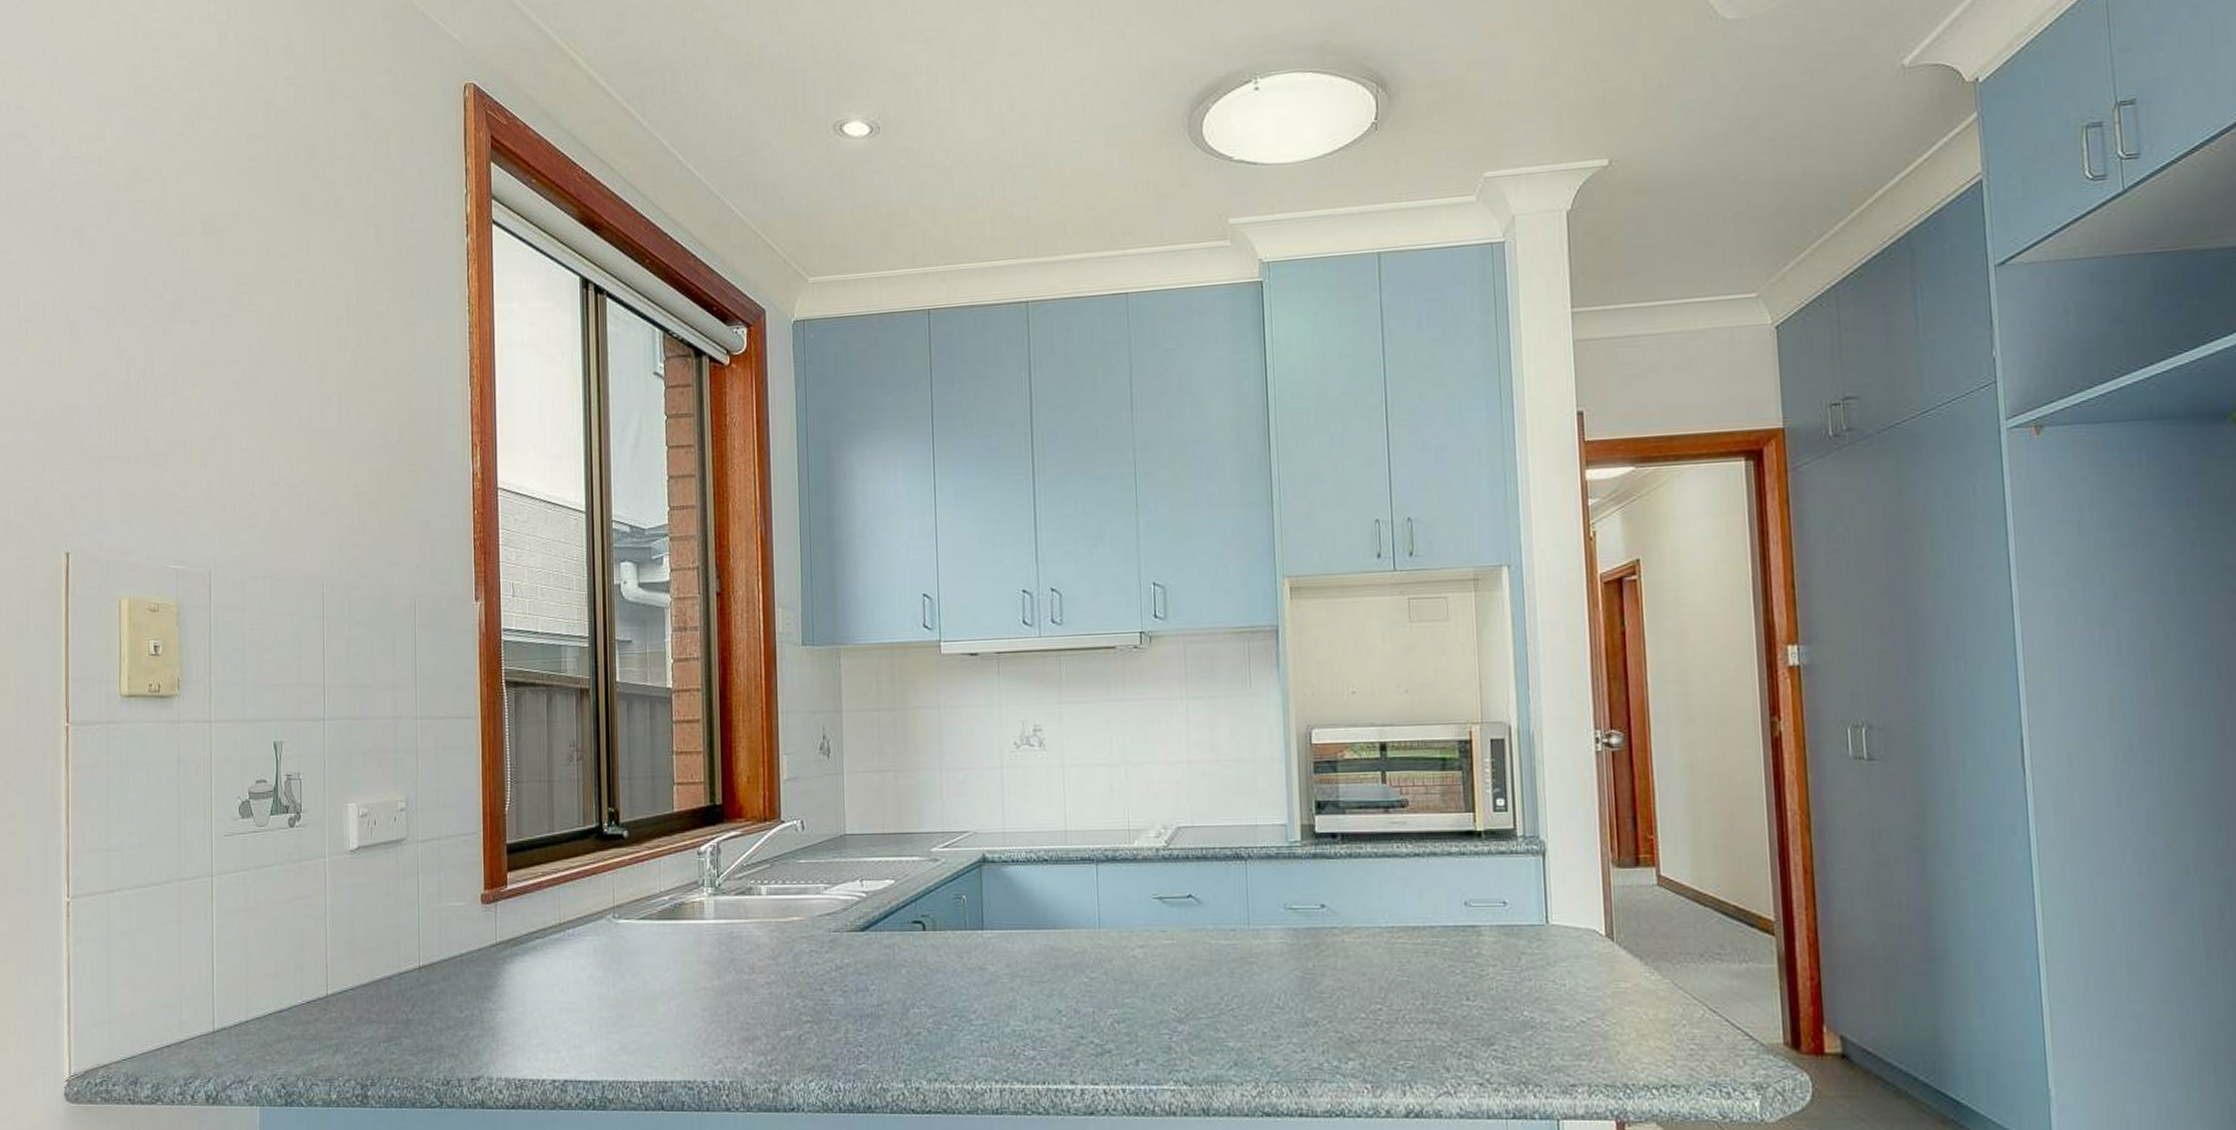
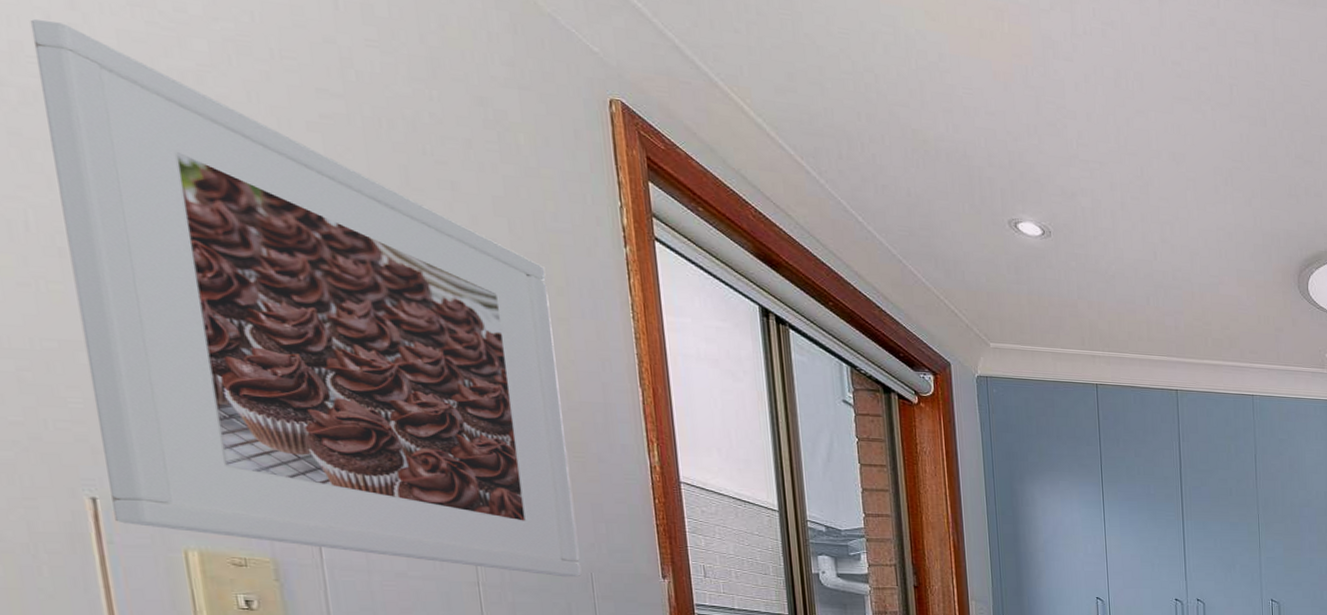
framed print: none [75,123,407,606] -> present [29,19,582,578]

